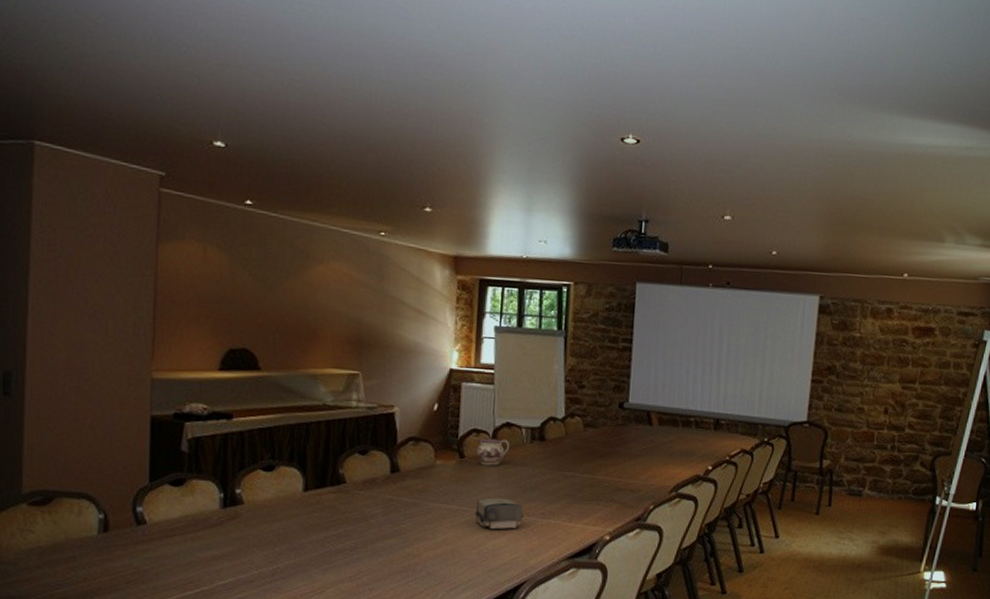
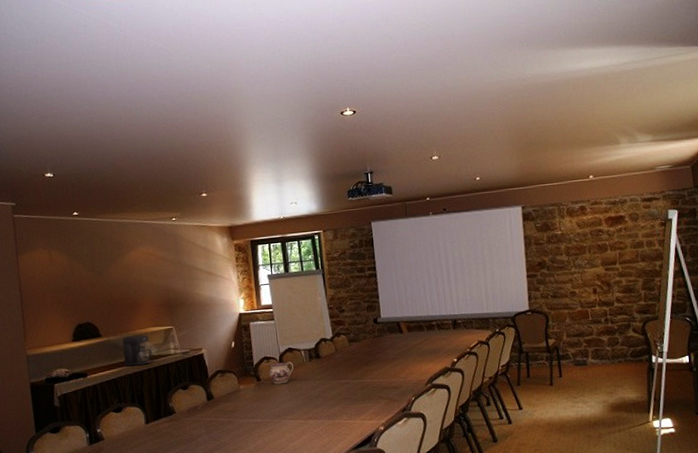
coffee maker: none [285,375,327,416] -> present [122,335,154,367]
projector: present [475,497,524,529] -> none [275,407,314,433]

